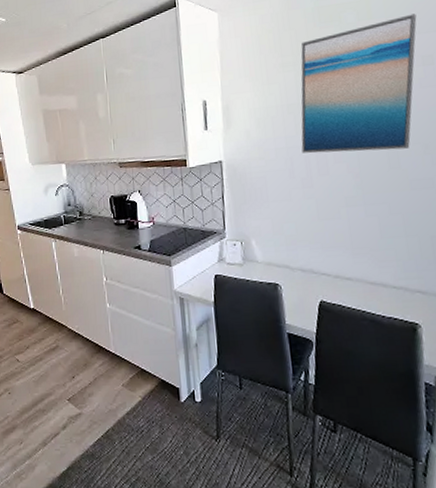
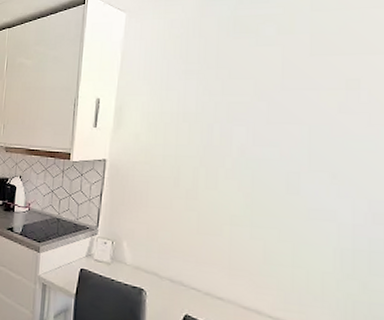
wall art: present [301,13,417,154] -> none [191,33,348,175]

